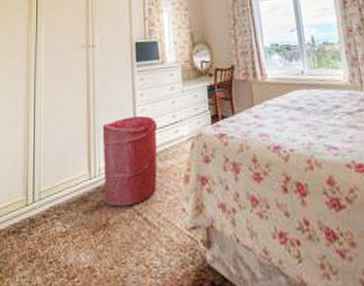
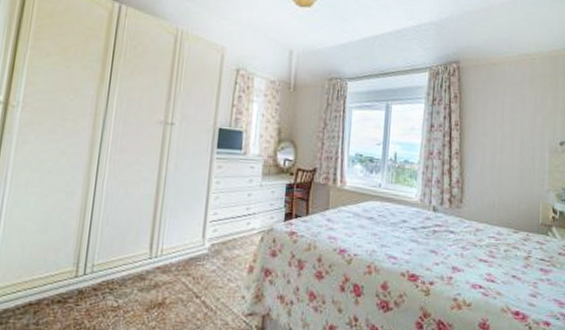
laundry hamper: present [102,115,158,207] -> none [162,202,230,289]

